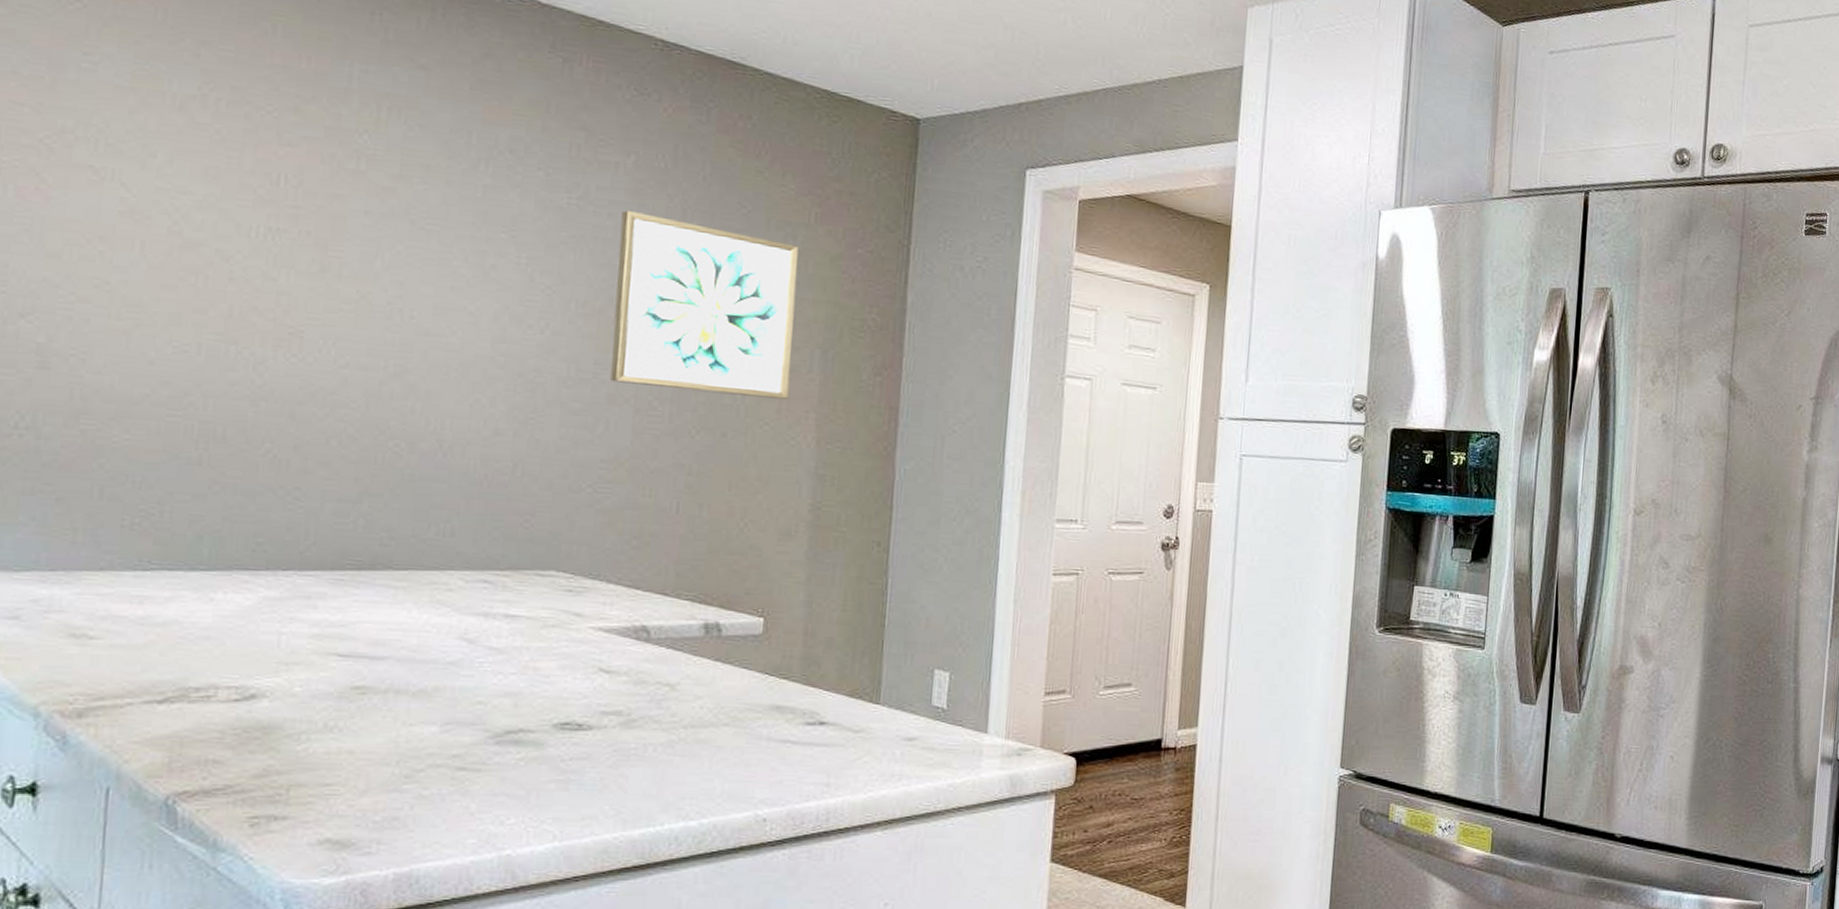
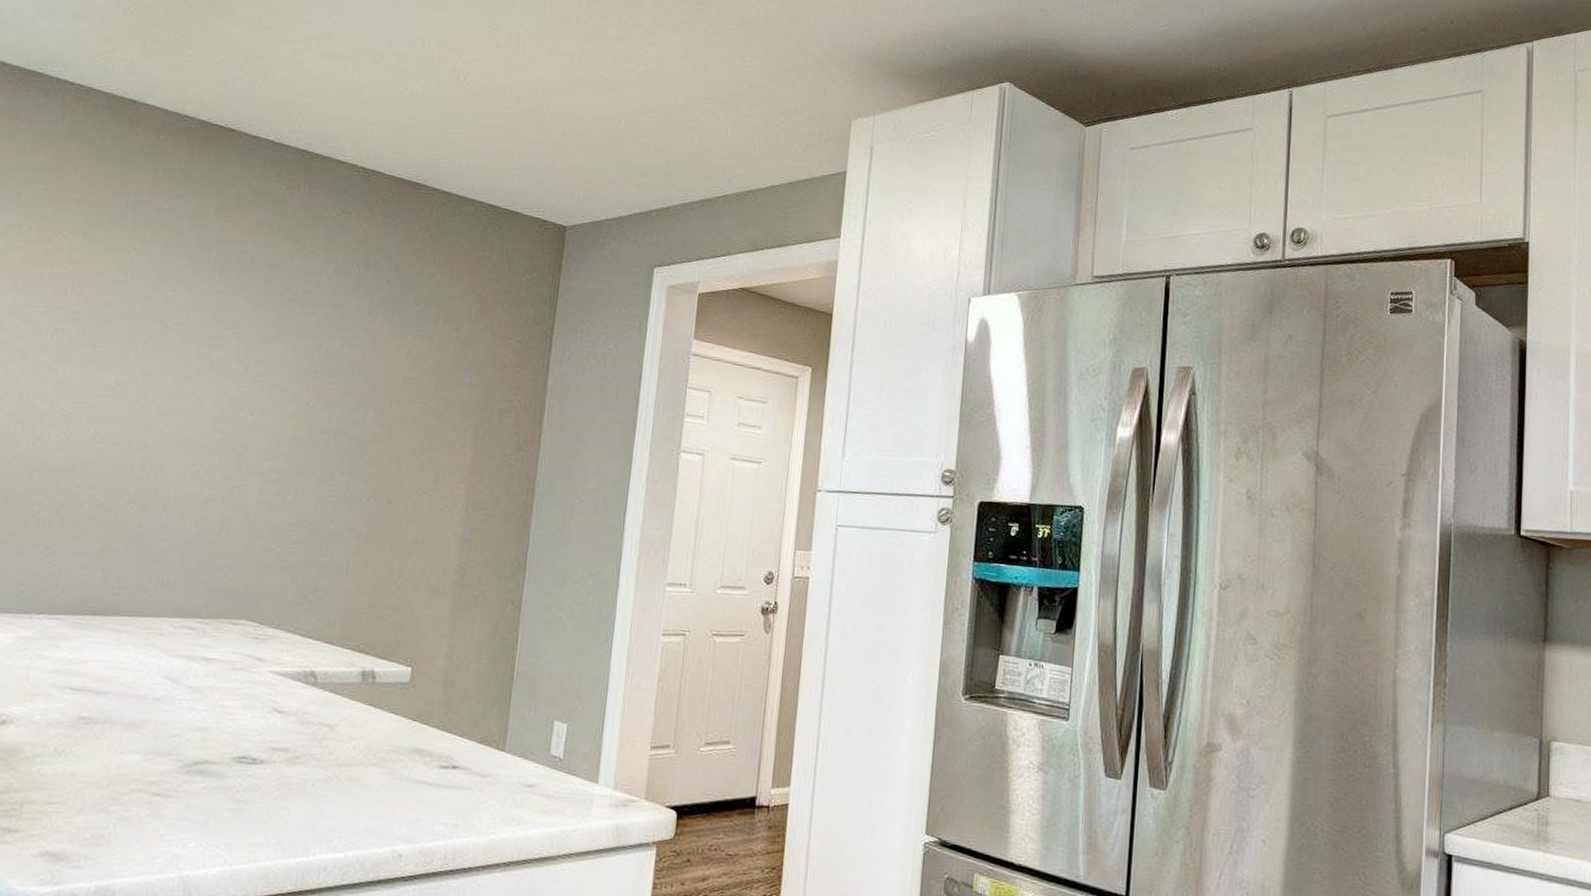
wall art: present [610,210,800,401] -> none [302,309,461,472]

